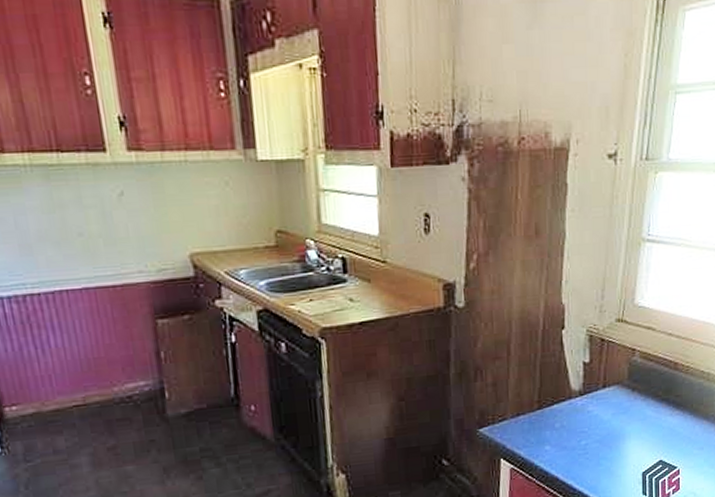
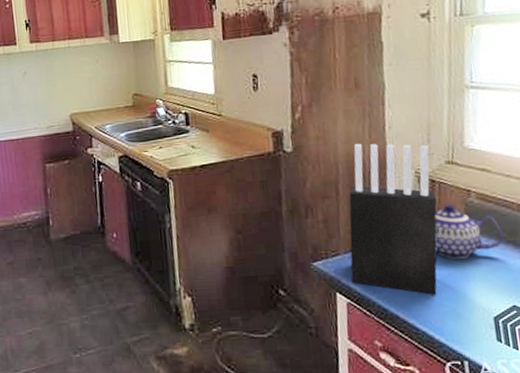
knife block: none [516,298,605,455] -> present [349,143,437,295]
teapot: none [598,364,659,419] -> present [434,204,504,259]

